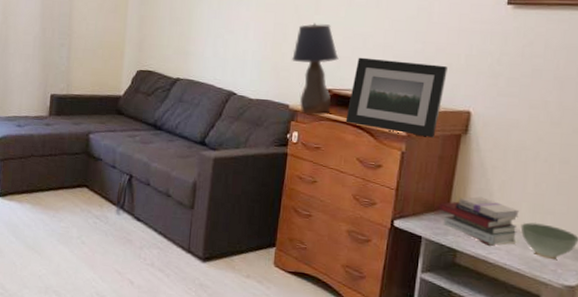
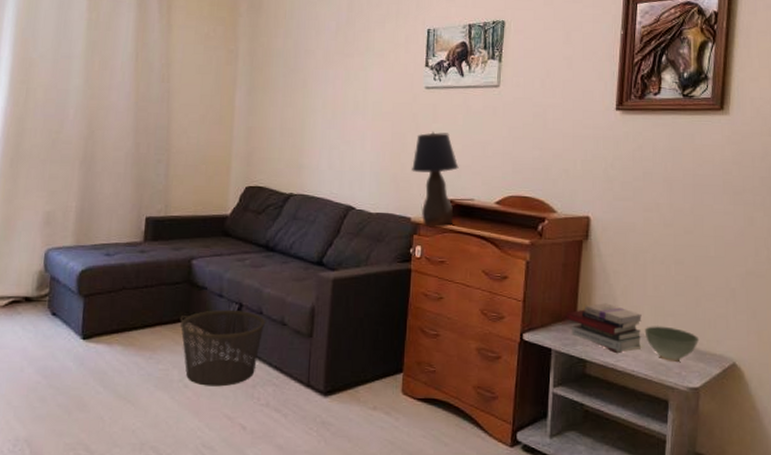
basket: none [79,179,153,246] -> present [180,310,266,387]
picture frame: present [345,57,447,138] -> none [469,165,565,245]

